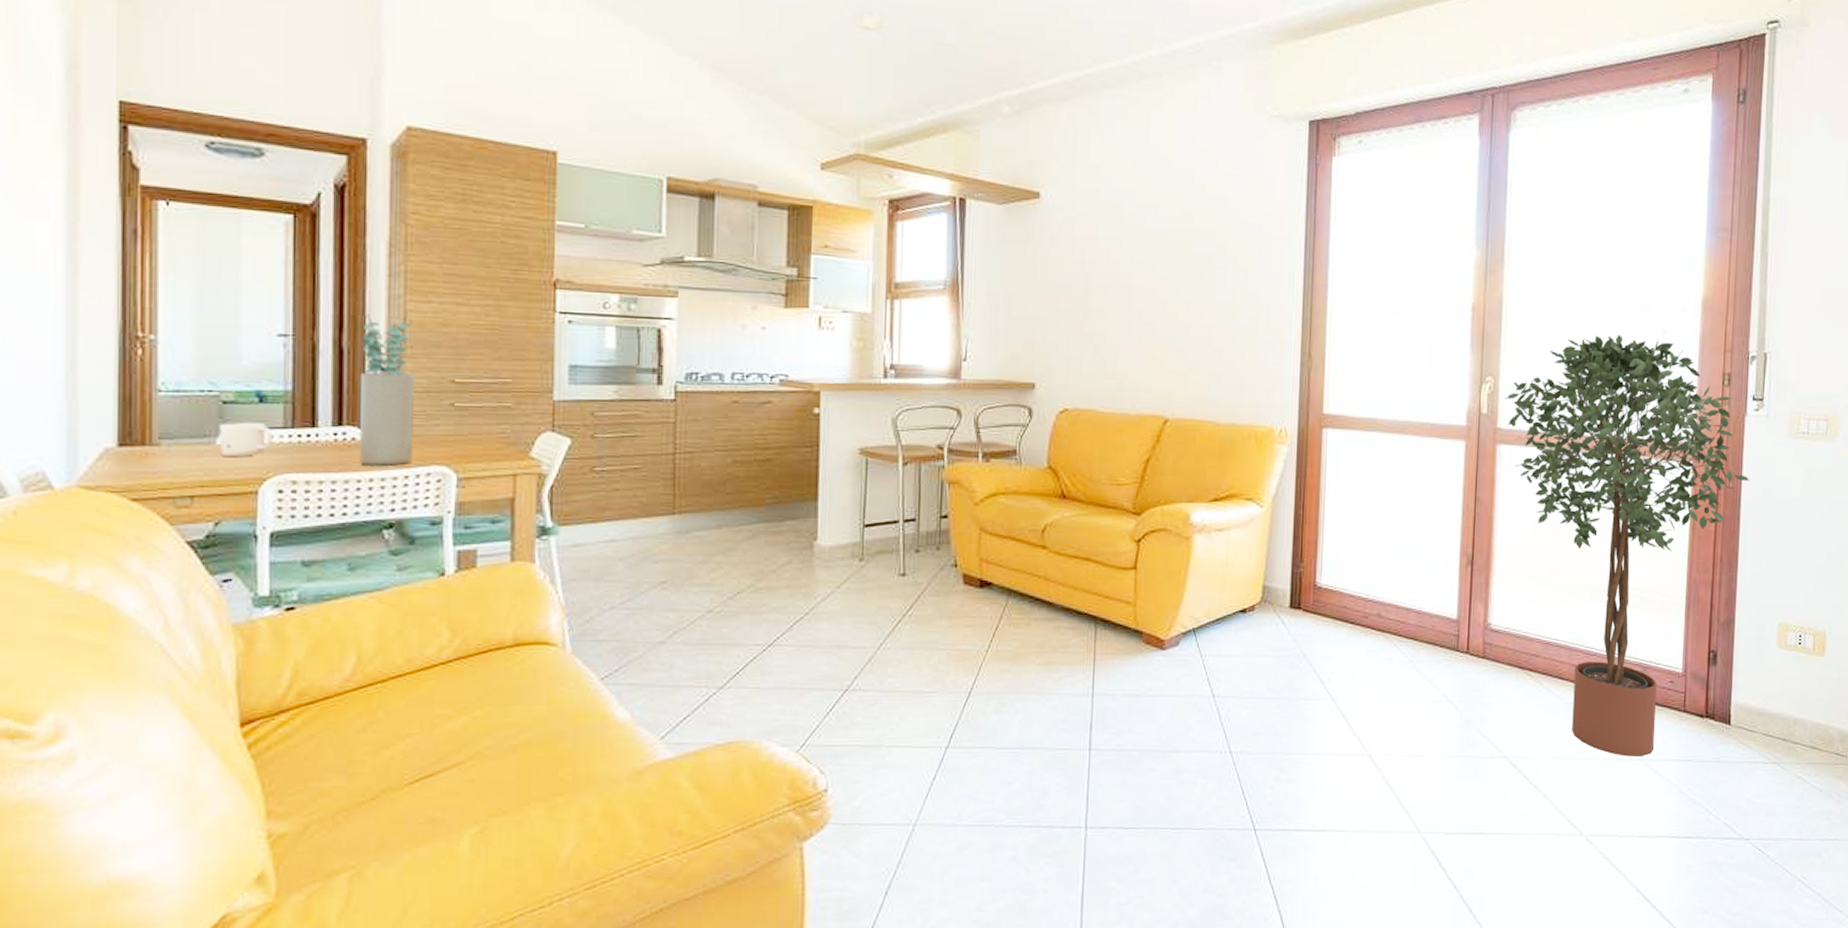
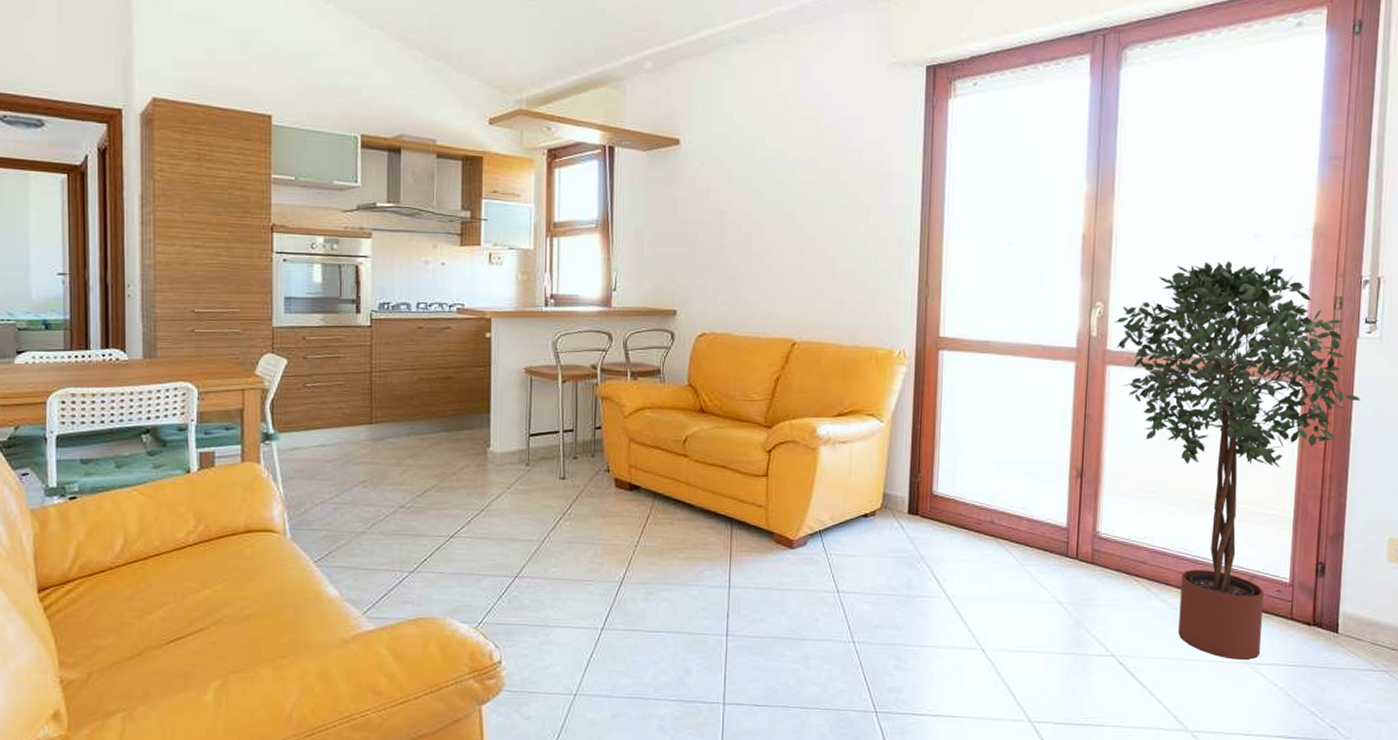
mug: present [219,422,274,458] -> none [16,346,57,375]
vase: present [359,309,416,466] -> none [121,251,164,382]

